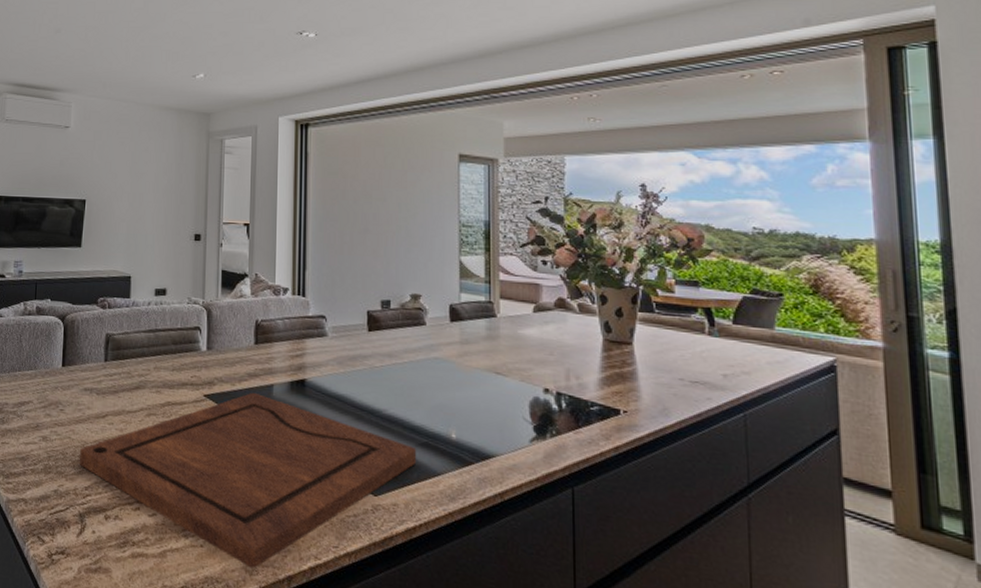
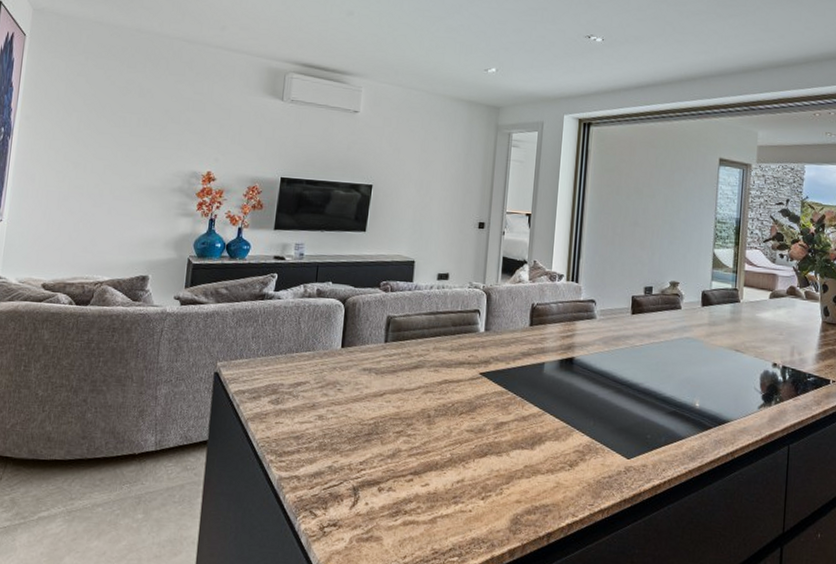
cutting board: present [80,392,417,569] -> none [355,369,666,528]

